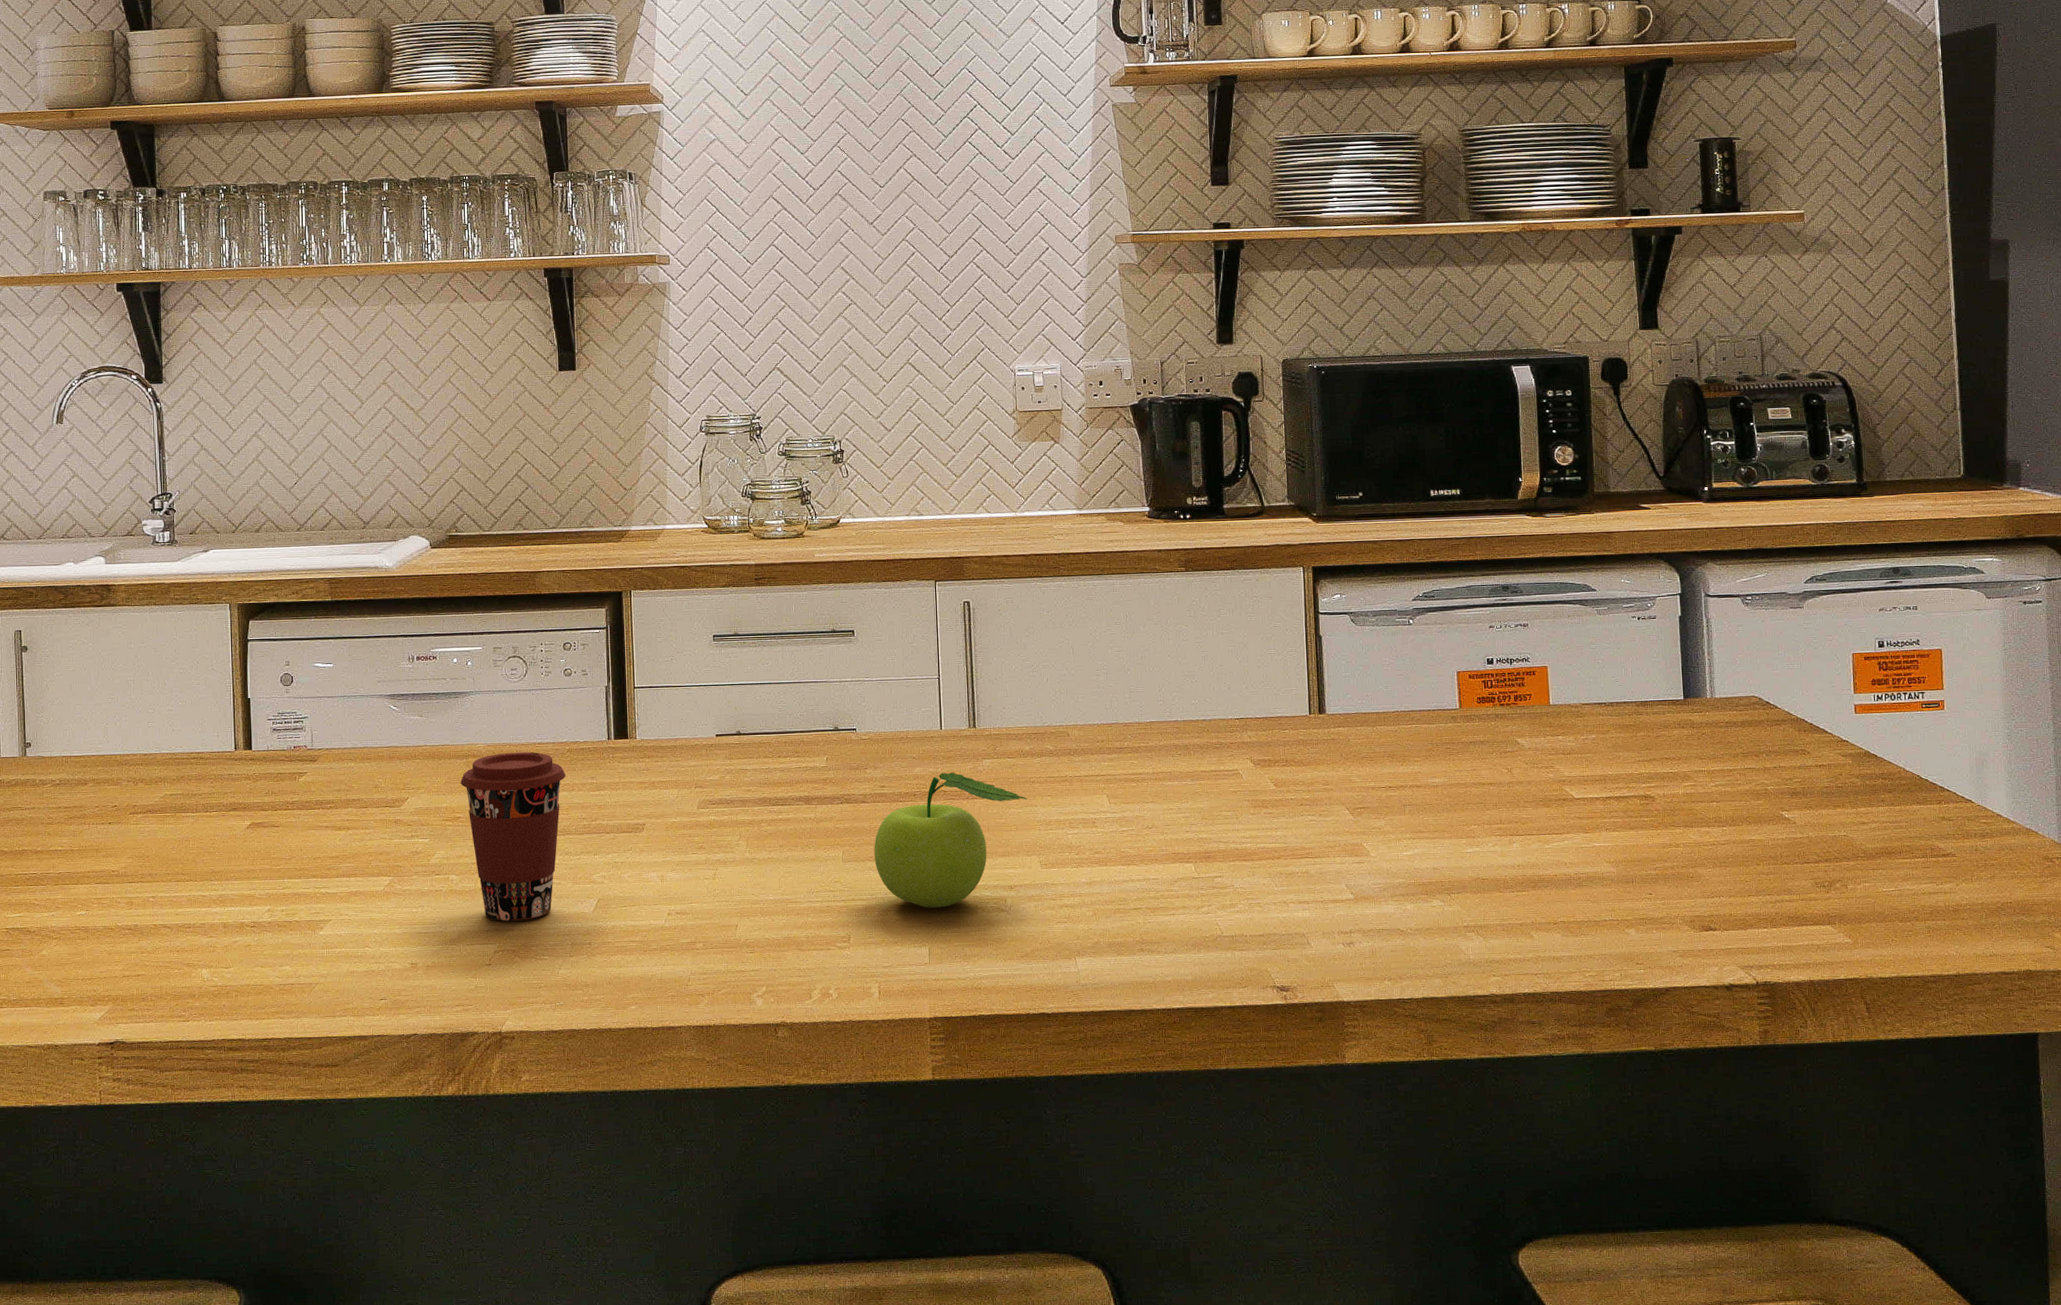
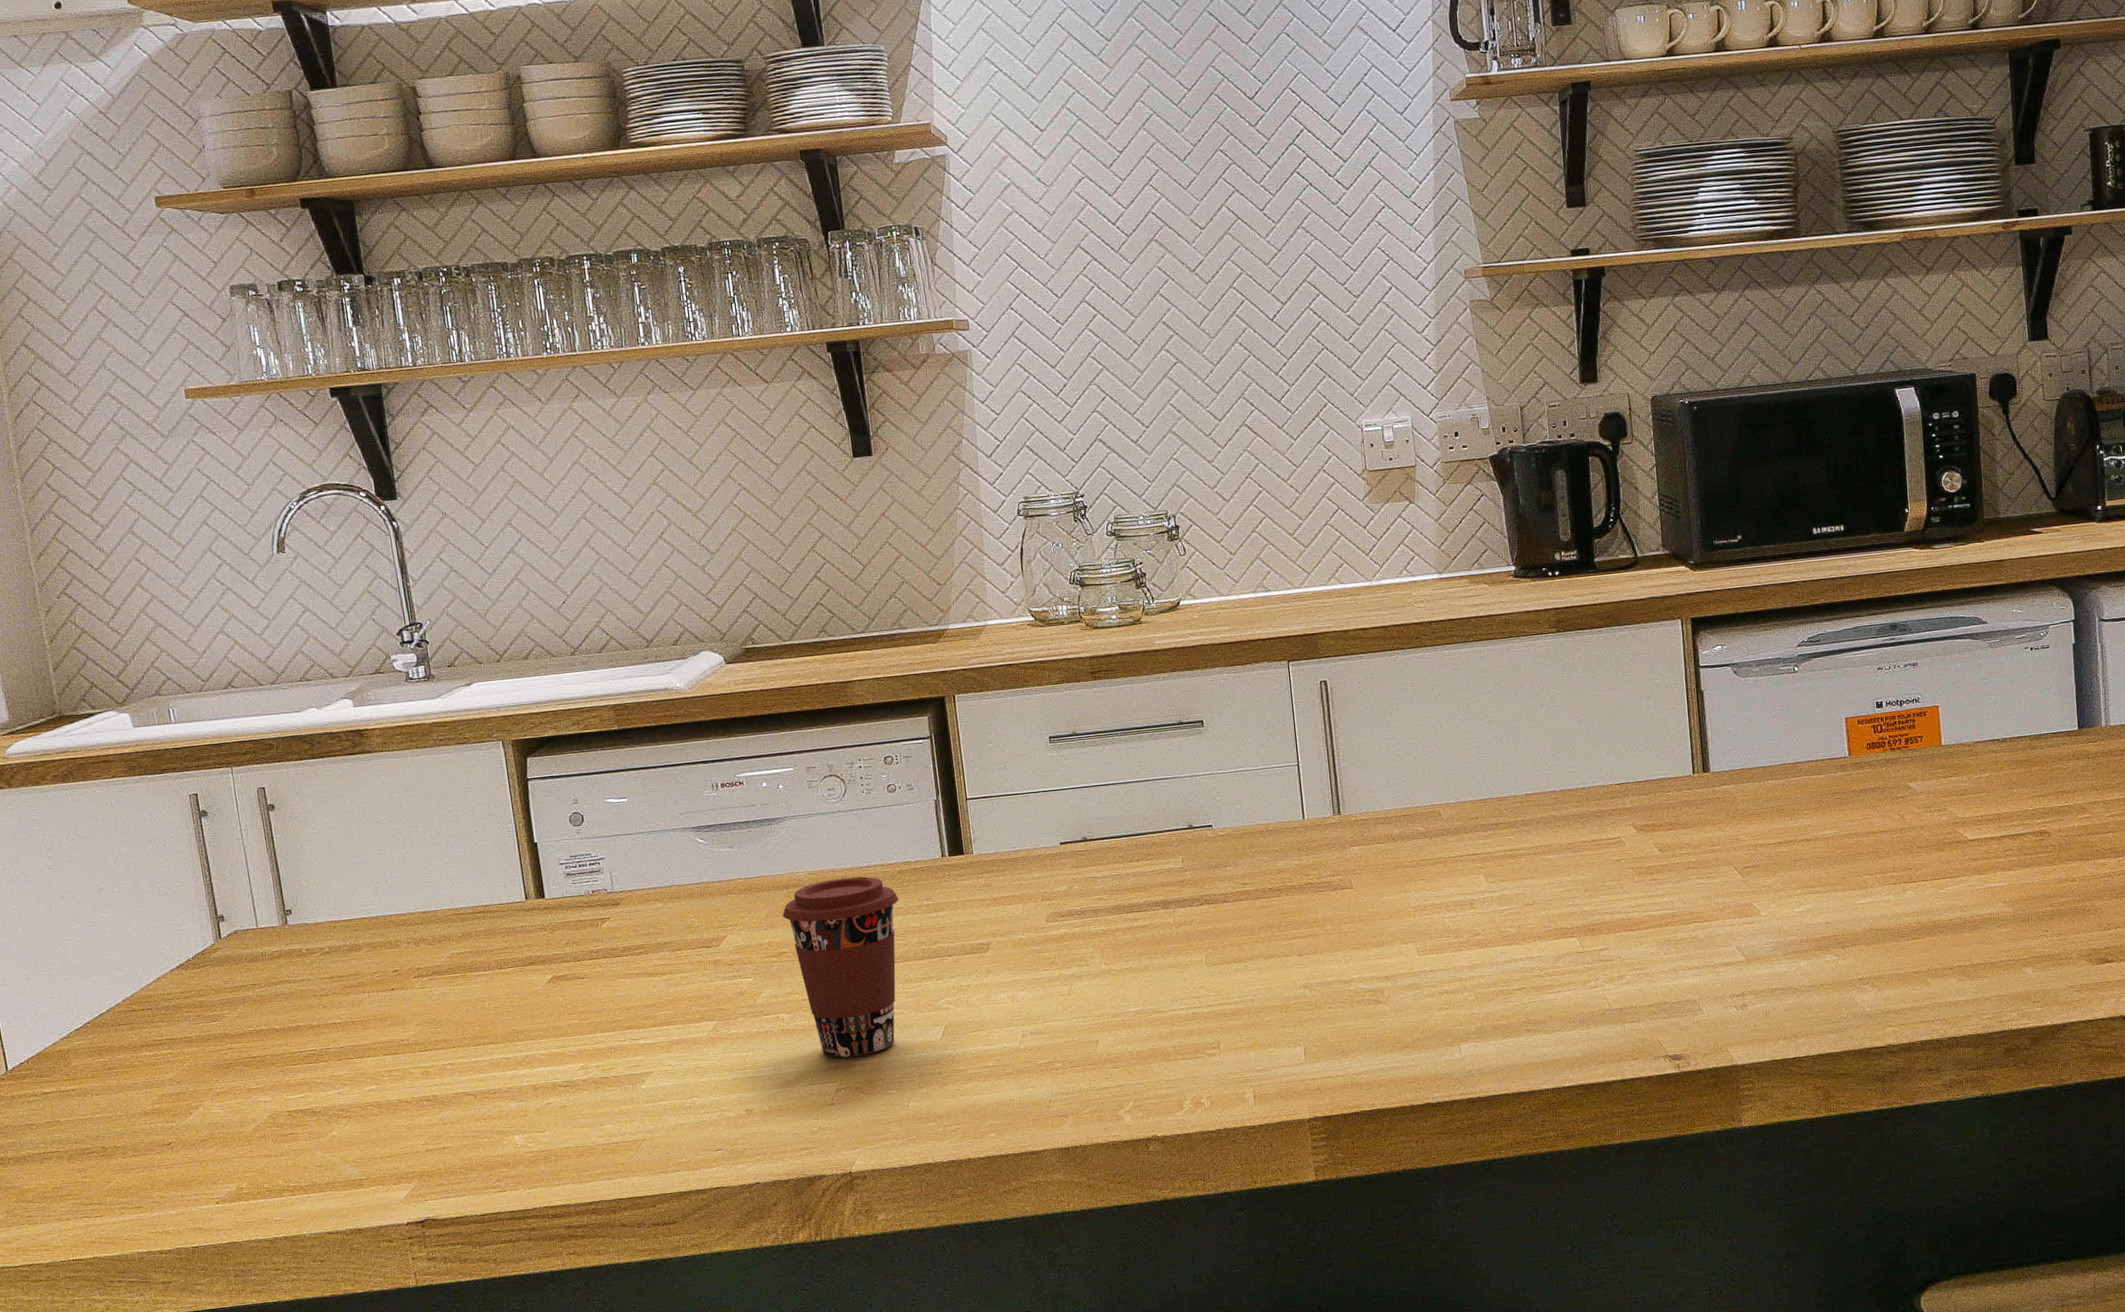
fruit: present [874,772,1028,908] -> none [1239,863,1400,1007]

